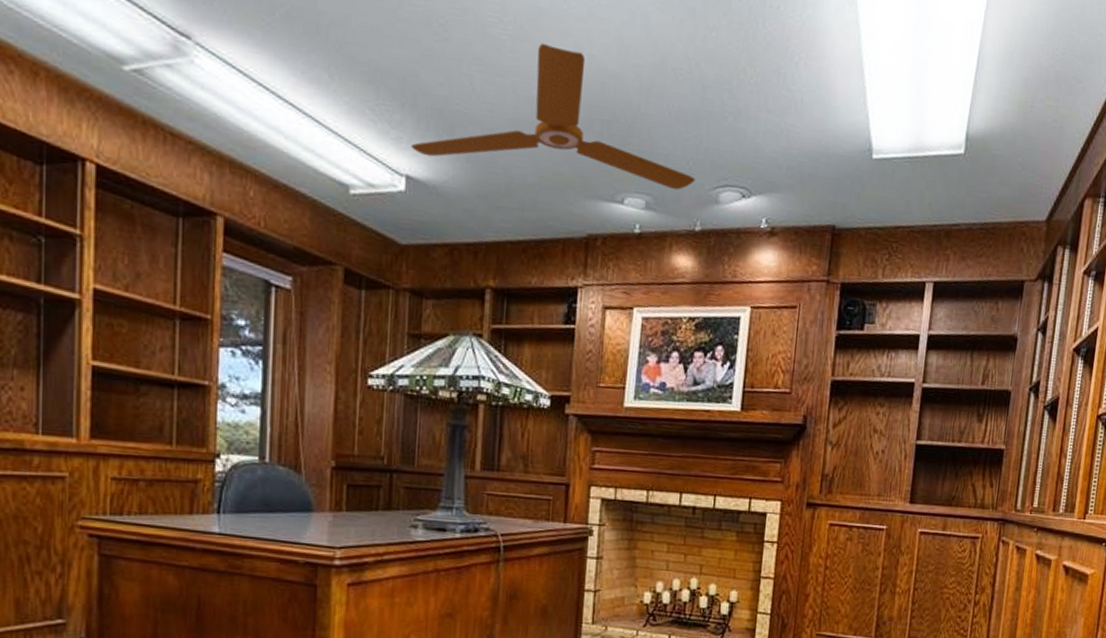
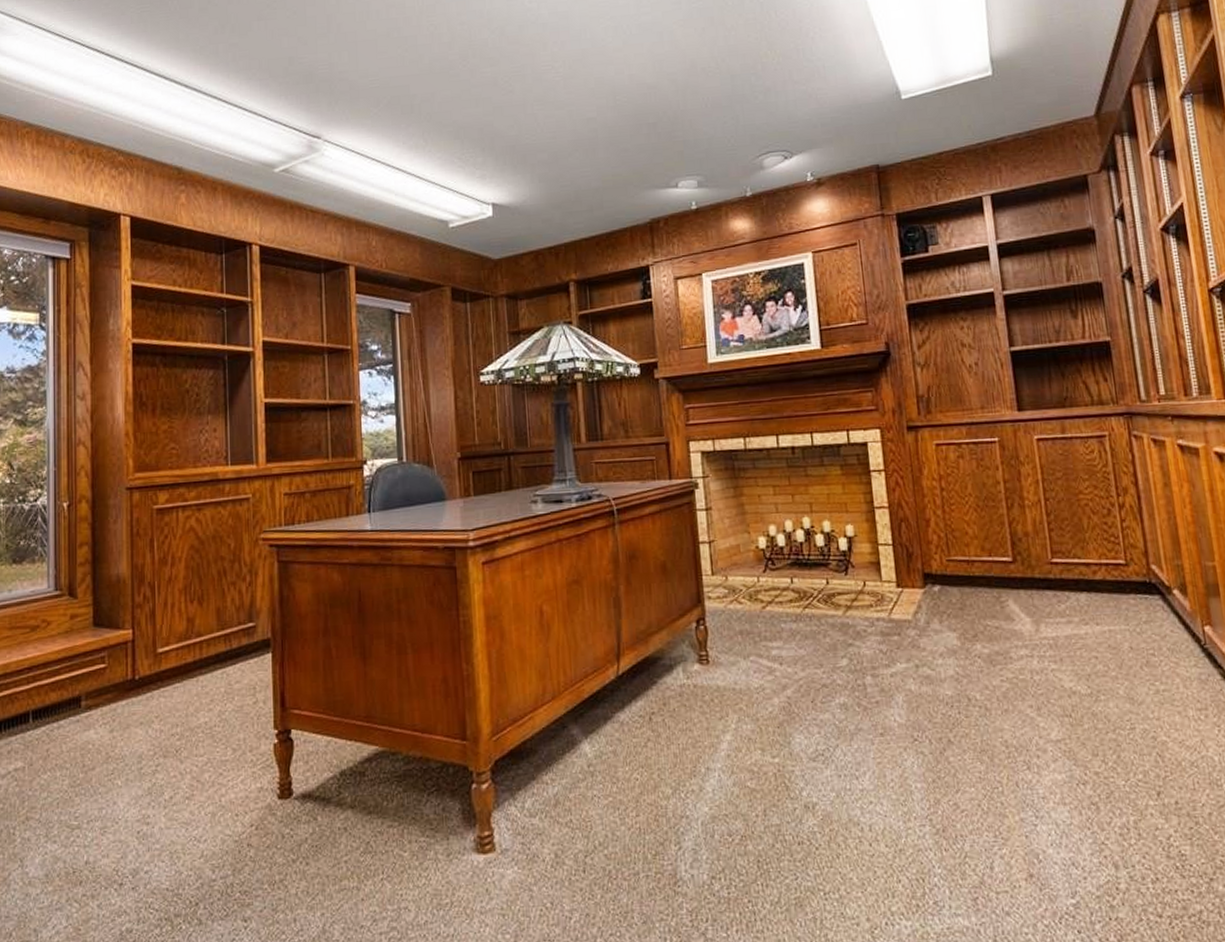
ceiling fan: present [411,43,695,191] -> none [493,75,739,185]

